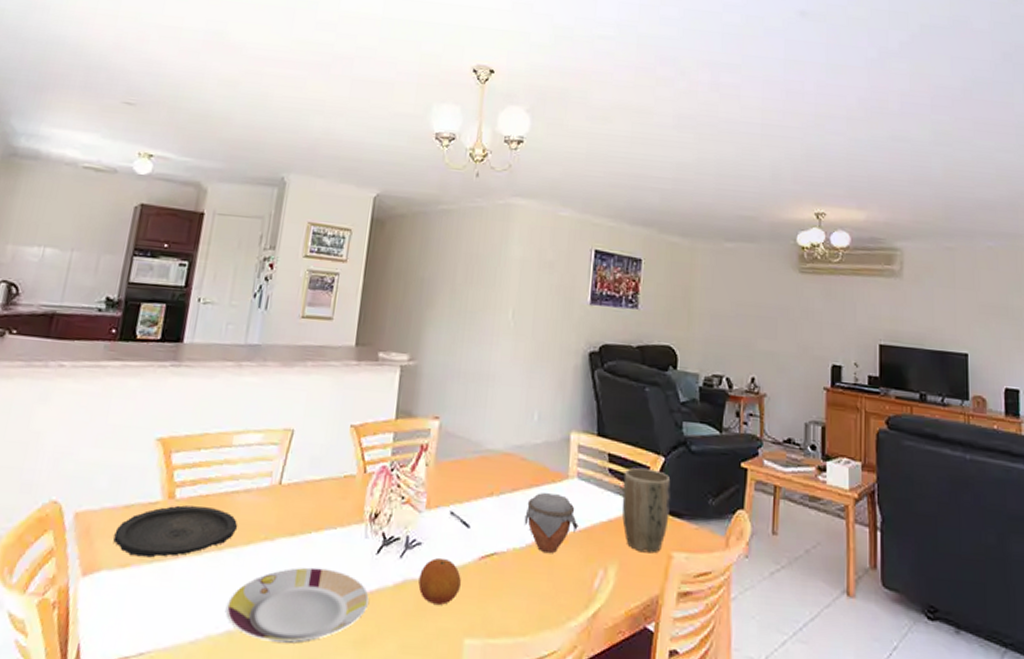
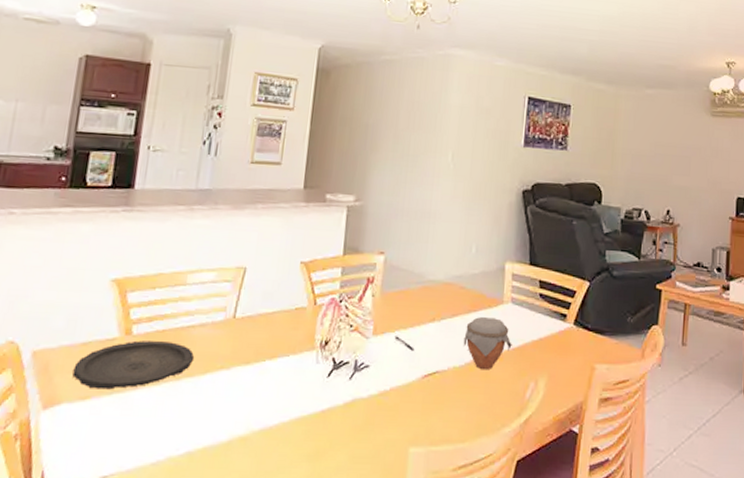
plate: present [226,567,369,644] -> none [186,391,321,461]
fruit: present [418,557,461,605] -> none [367,377,406,419]
plant pot: present [622,467,671,554] -> none [551,291,595,366]

